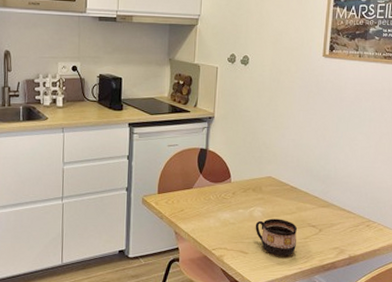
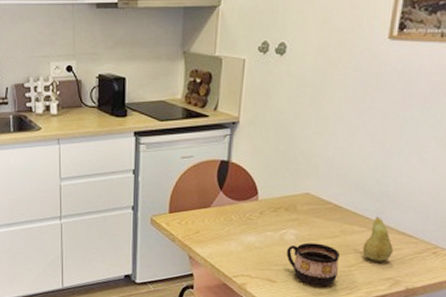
fruit: none [314,196,337,233] -> present [362,216,393,261]

